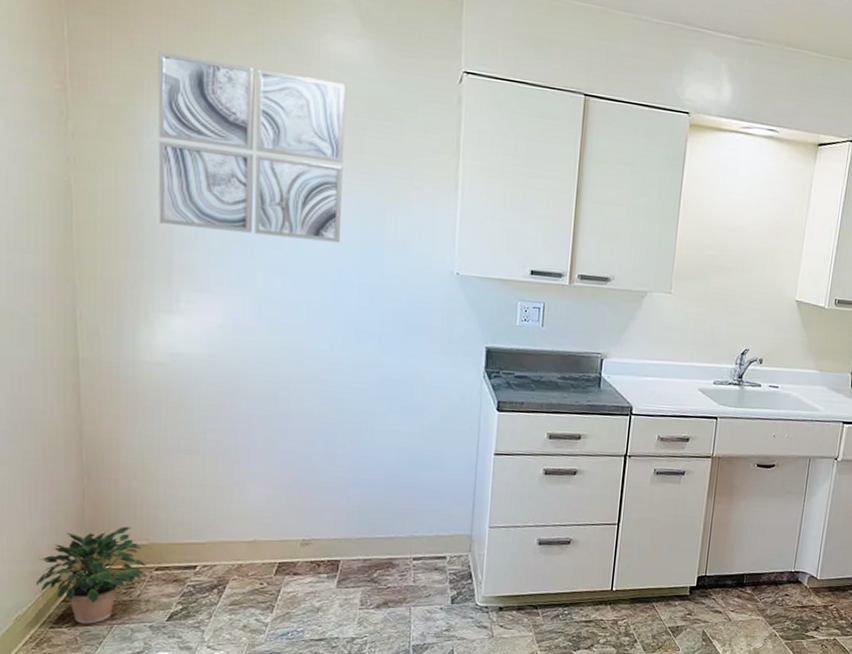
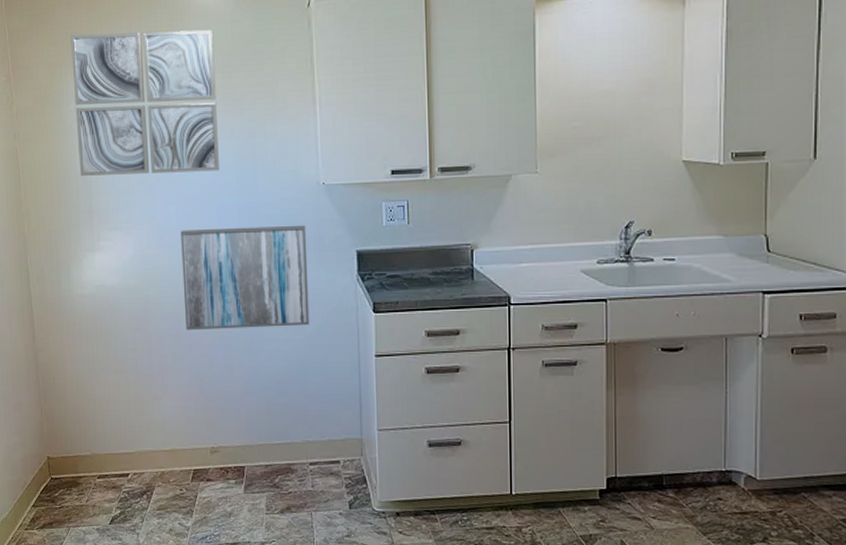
potted plant: present [37,526,147,624] -> none [14,440,92,527]
wall art: none [283,302,434,419] -> present [181,225,310,331]

